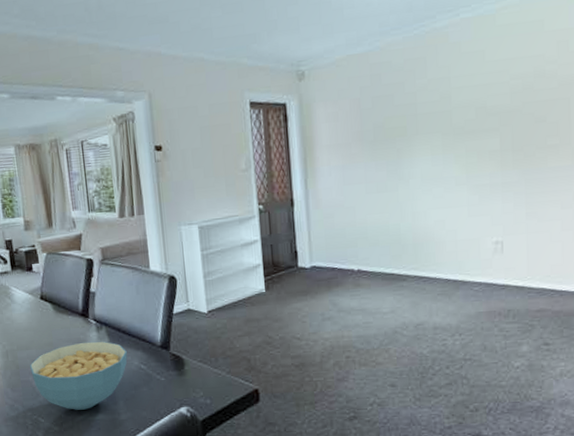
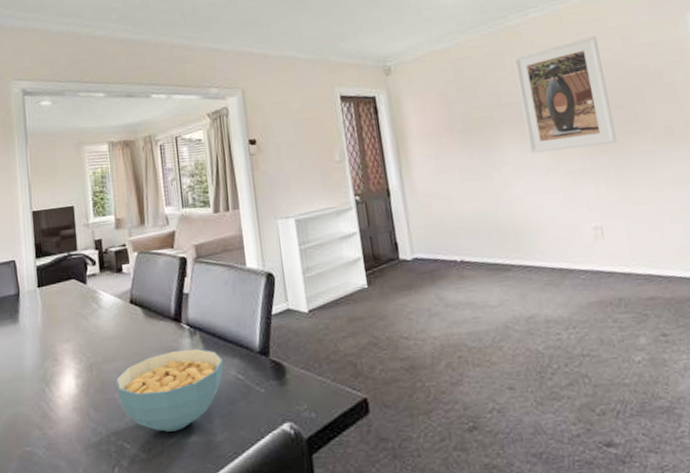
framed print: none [437,40,533,167] -> present [514,35,617,154]

